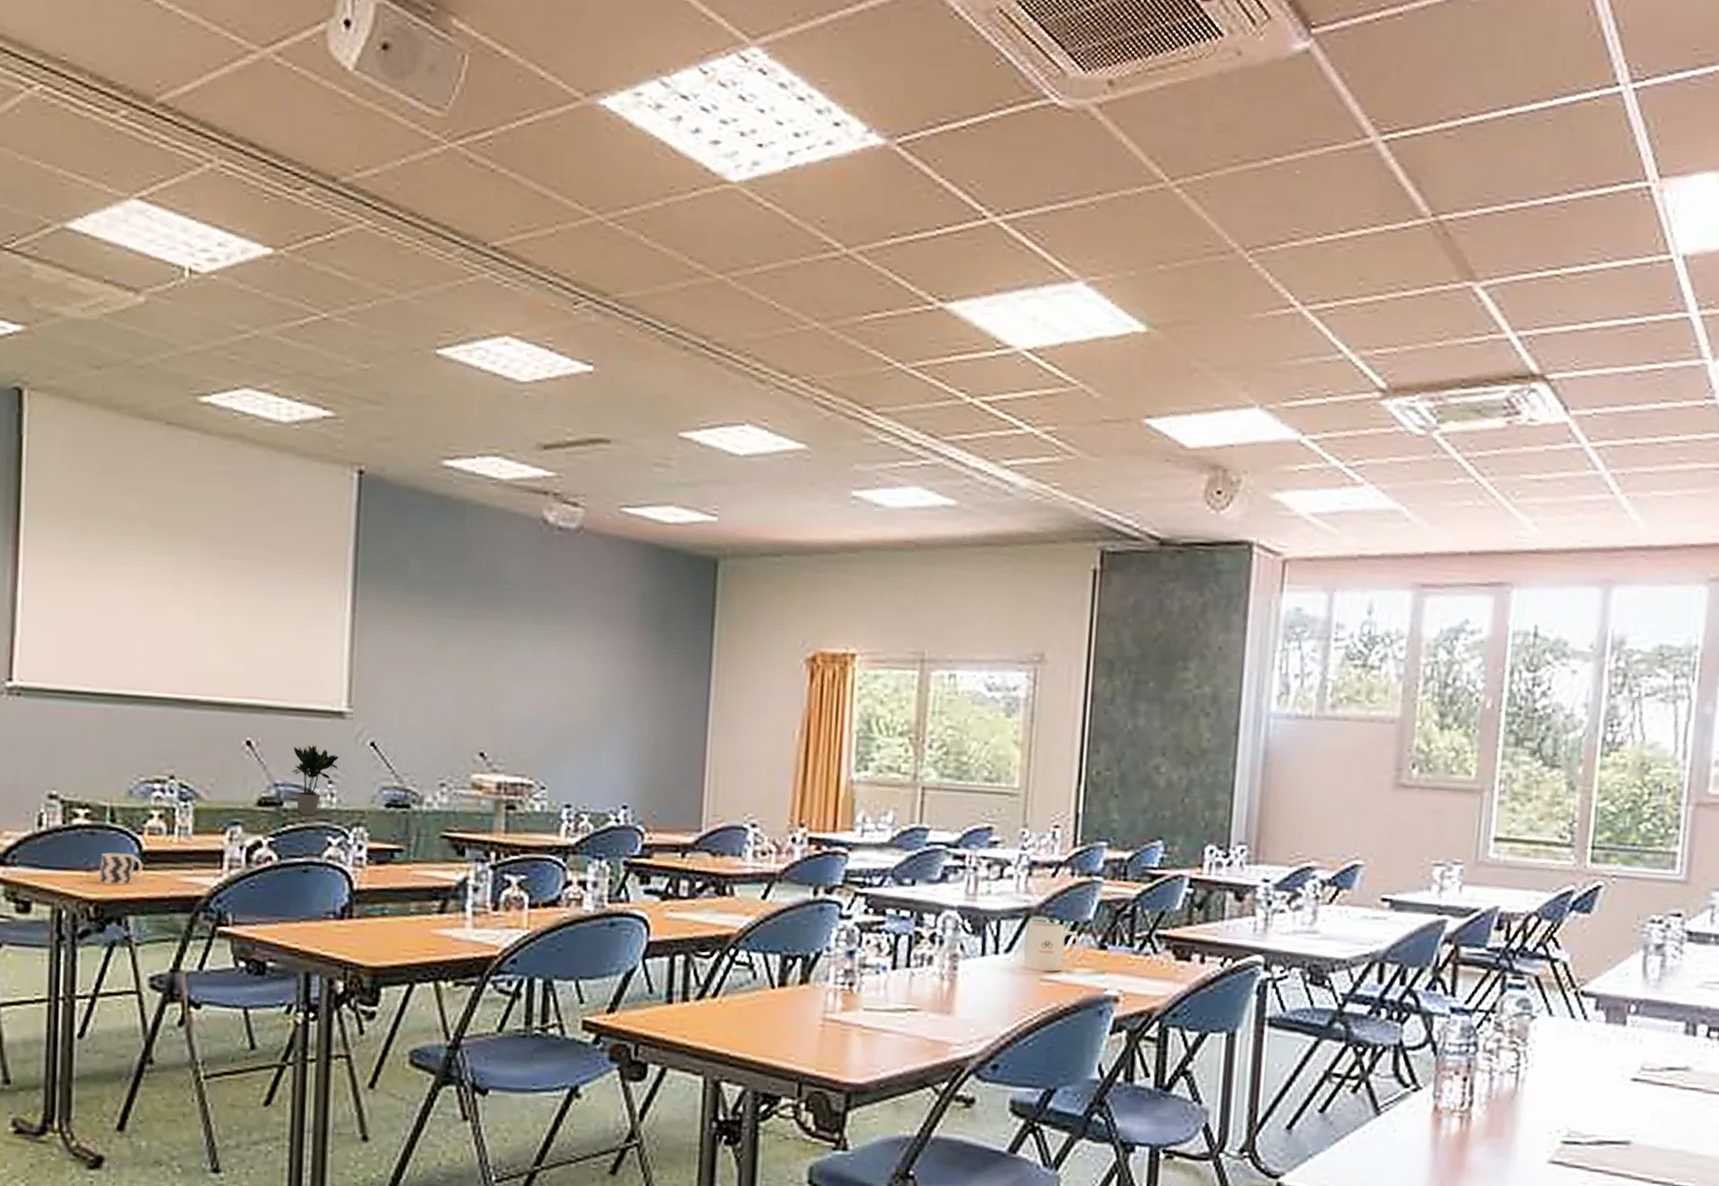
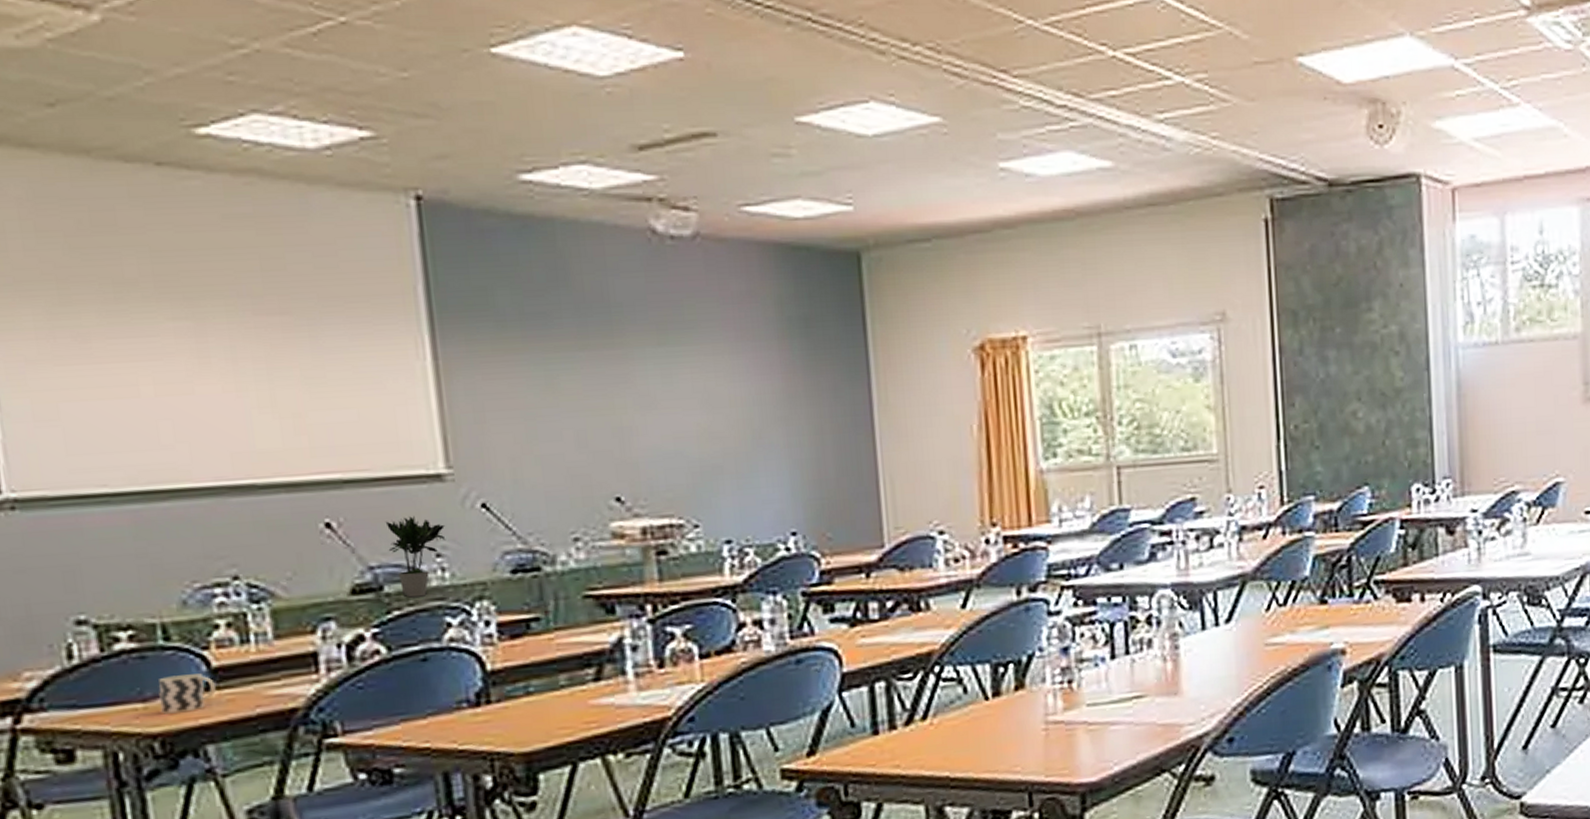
mug: present [1023,921,1081,972] -> none [1243,585,1302,637]

